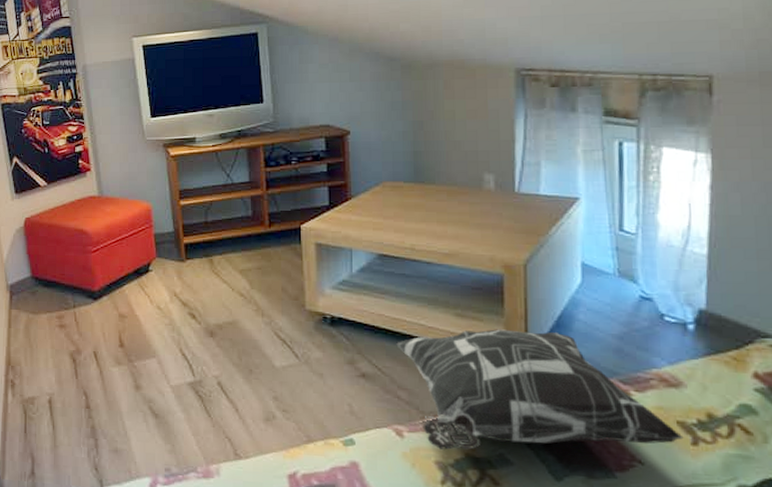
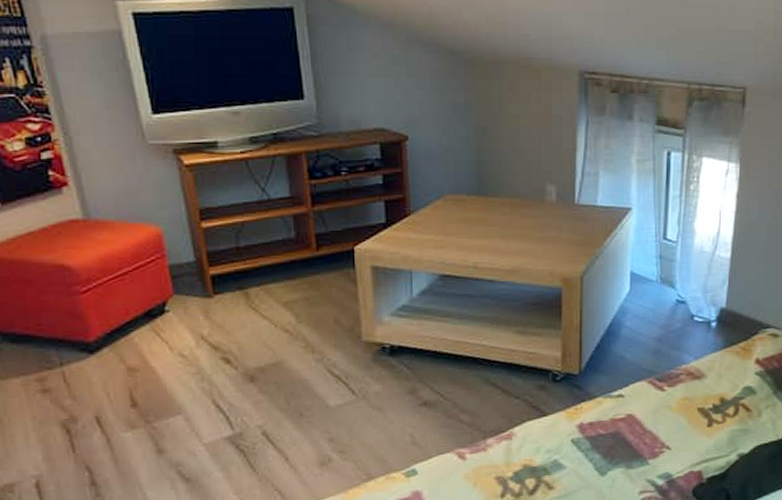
decorative pillow: present [396,329,684,450] -> none [459,341,702,465]

